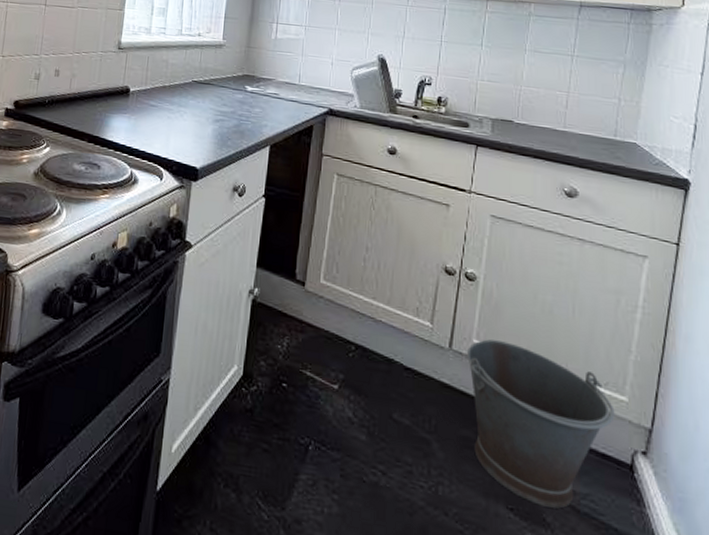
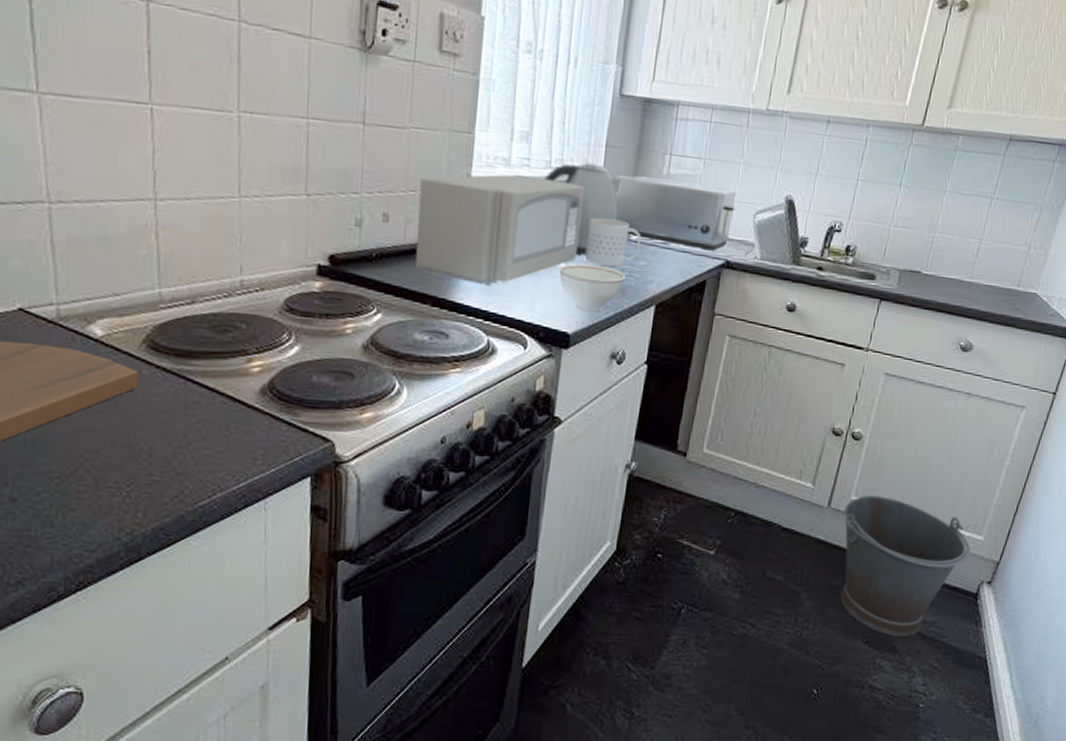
microwave: none [77,40,209,127] -> present [415,174,585,286]
kettle: none [176,30,238,103] -> present [543,162,621,255]
bowl: none [188,109,244,151] -> present [559,263,627,312]
mug: none [209,73,256,113] -> present [584,217,642,267]
toaster: none [232,39,335,101] -> present [613,174,737,251]

